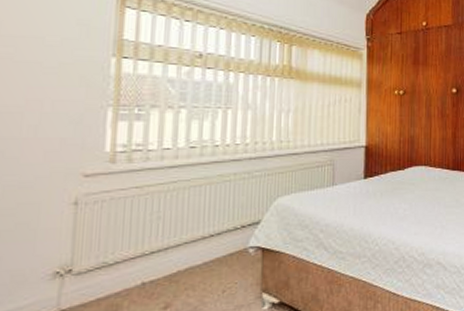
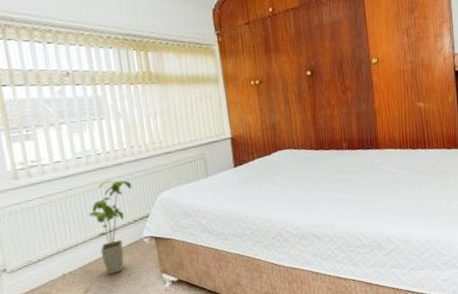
house plant: none [190,177,247,288] -> present [89,180,132,274]

